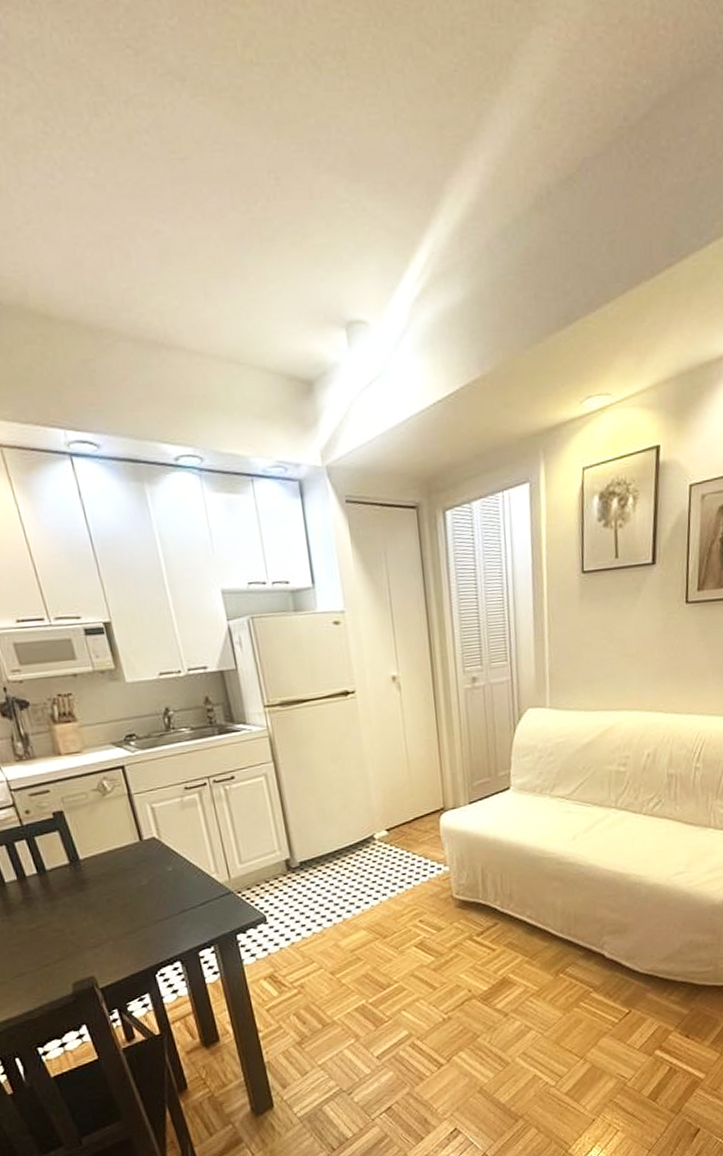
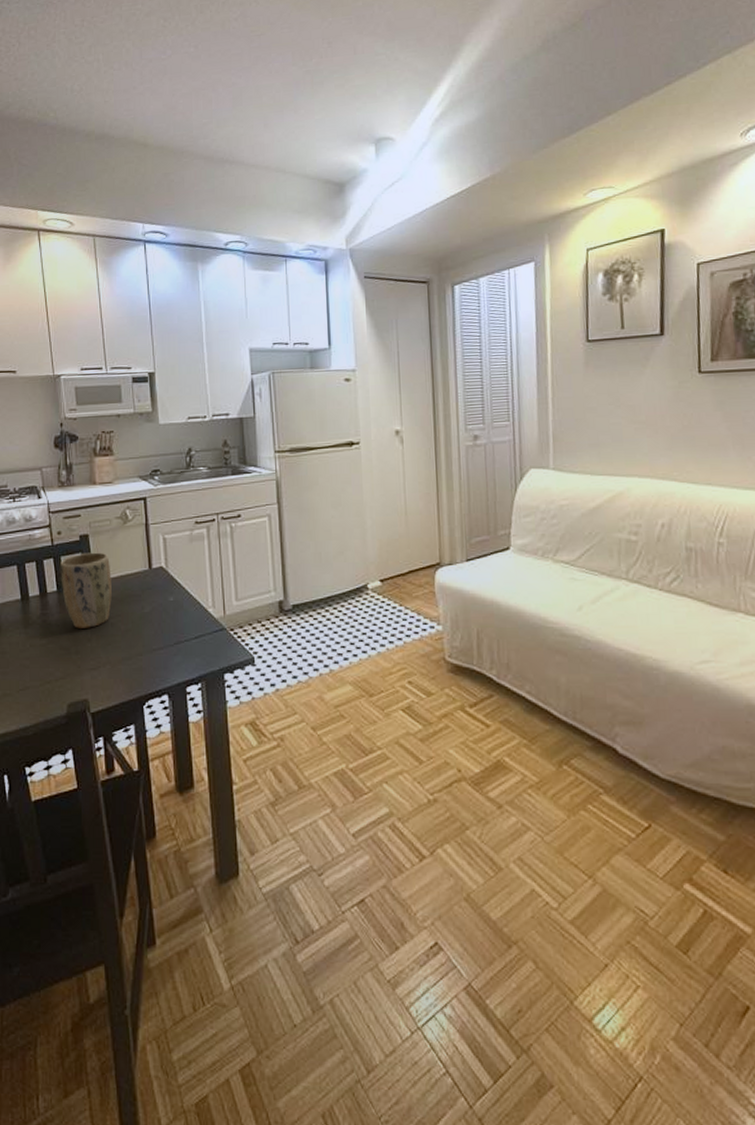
plant pot: none [35,828,103,909] -> present [60,552,112,628]

